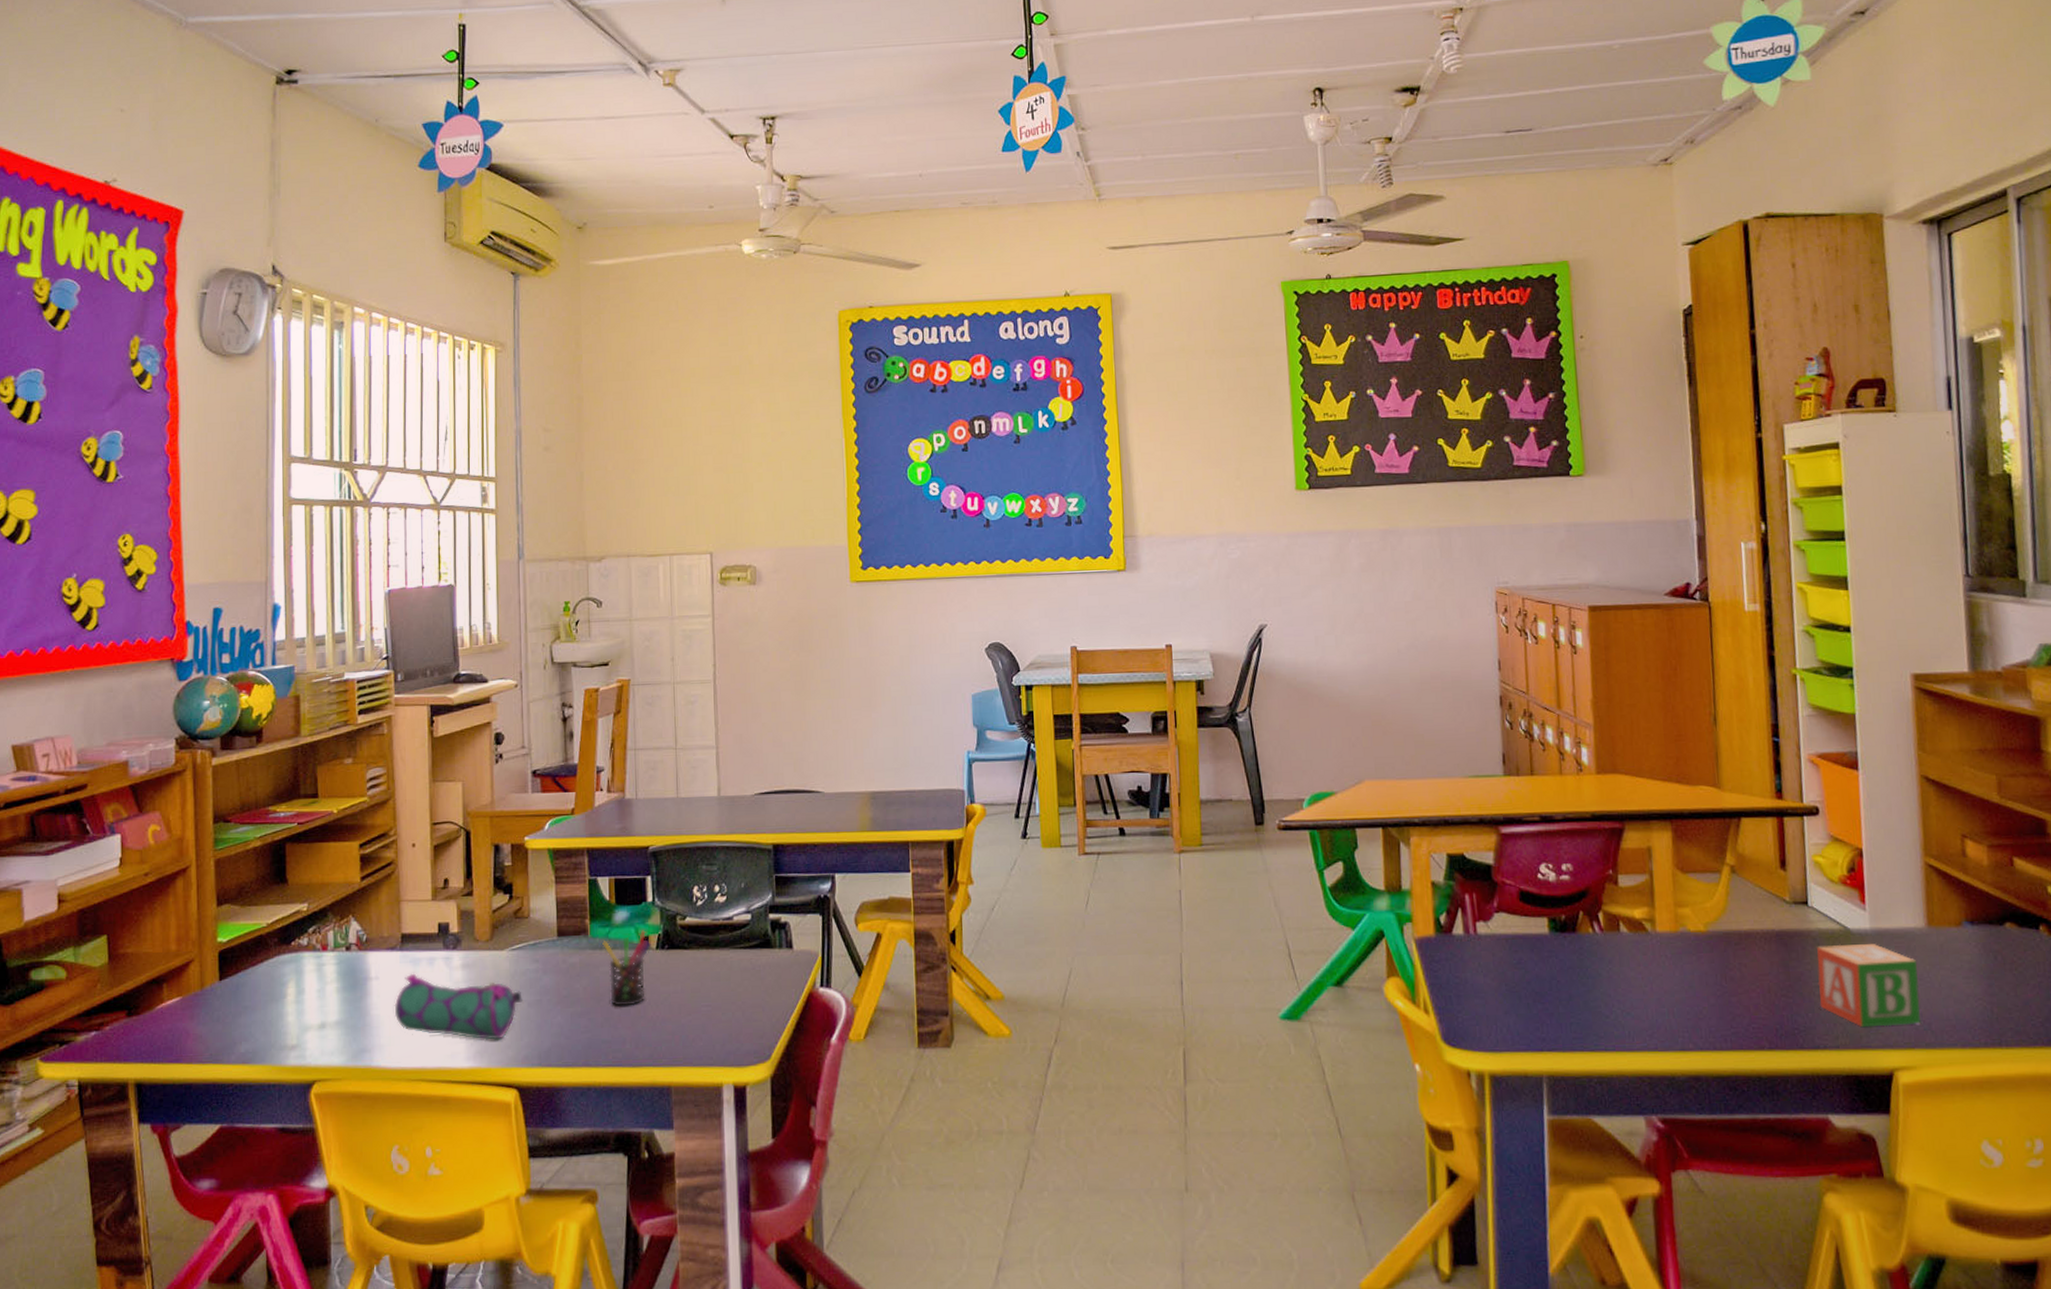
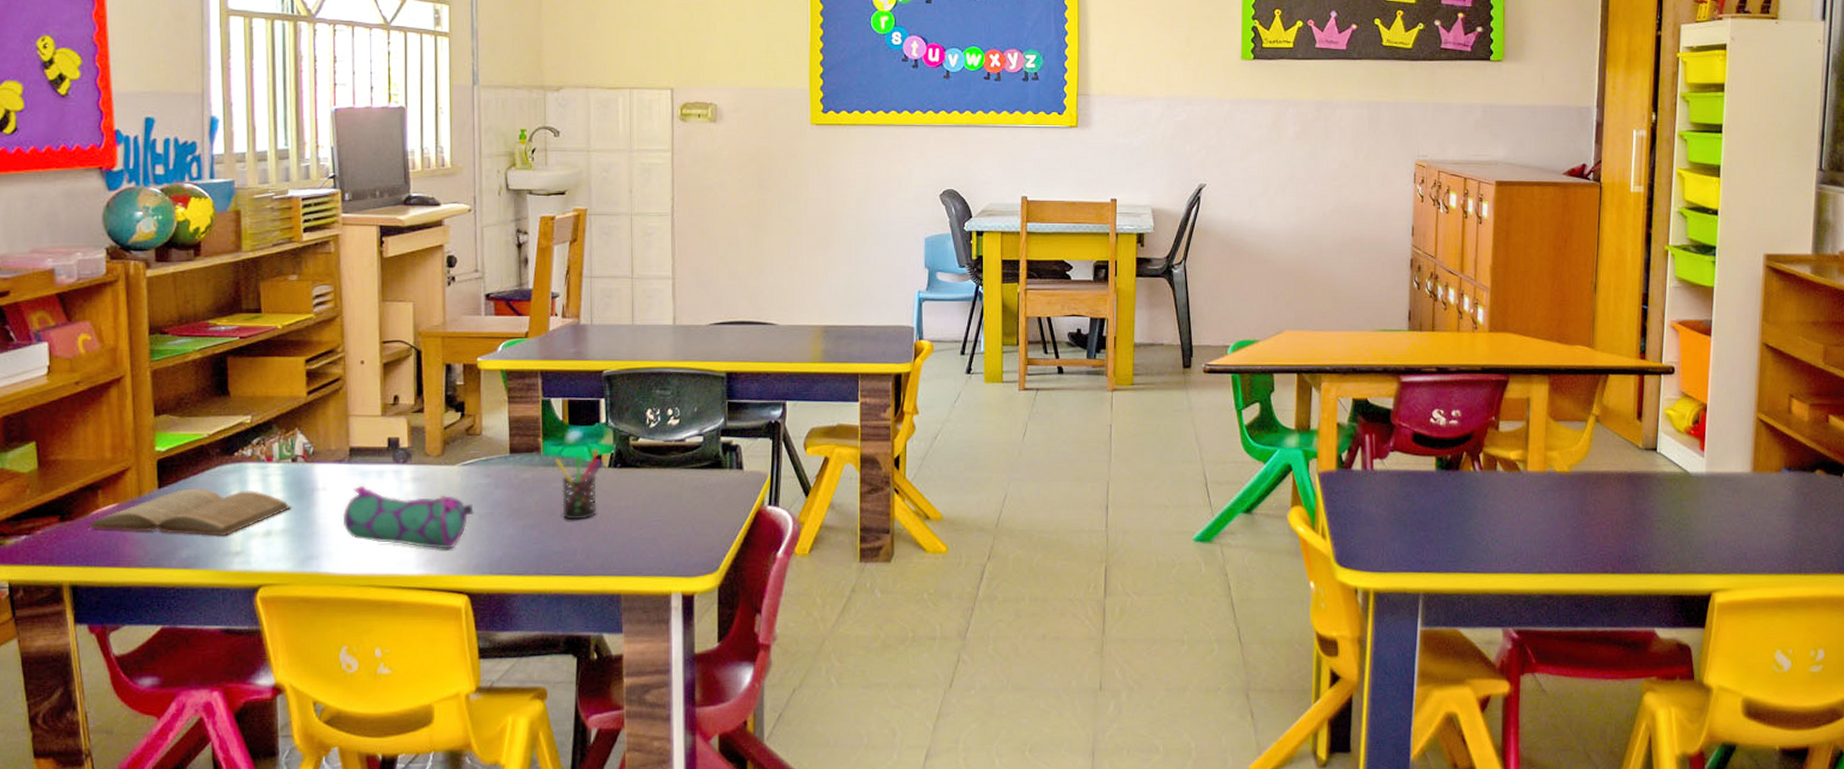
book: none [152,979,345,1029] -> present [86,488,292,536]
alphabet block: present [1817,944,1920,1028] -> none [1657,485,1741,556]

